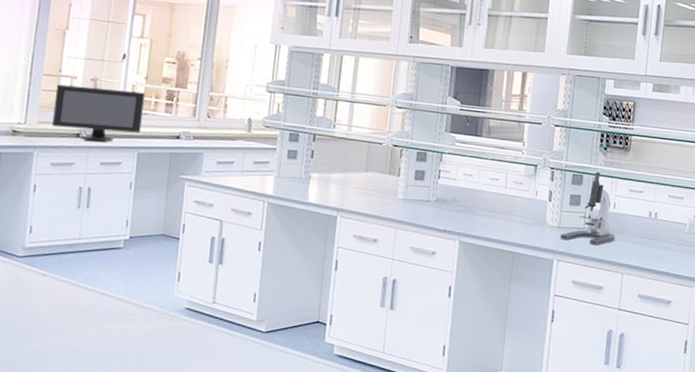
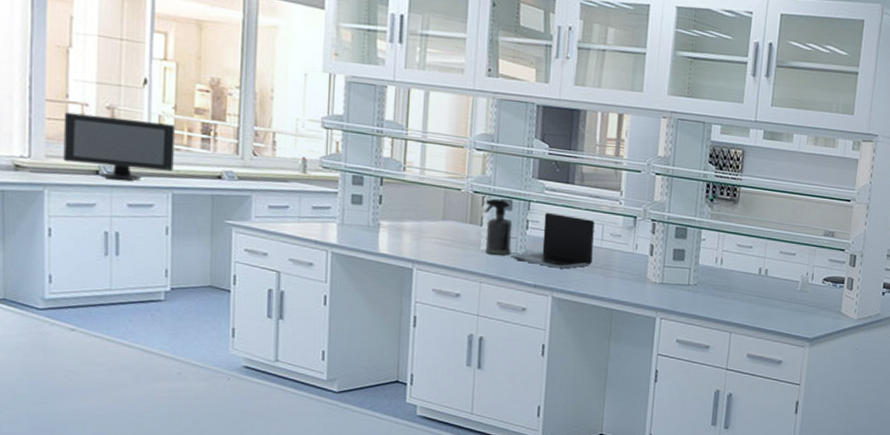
spray bottle: none [401,151,426,203] -> present [483,198,513,256]
laptop computer: none [424,162,499,215] -> present [511,212,595,269]
microscope: present [560,171,616,246] -> none [663,224,723,304]

